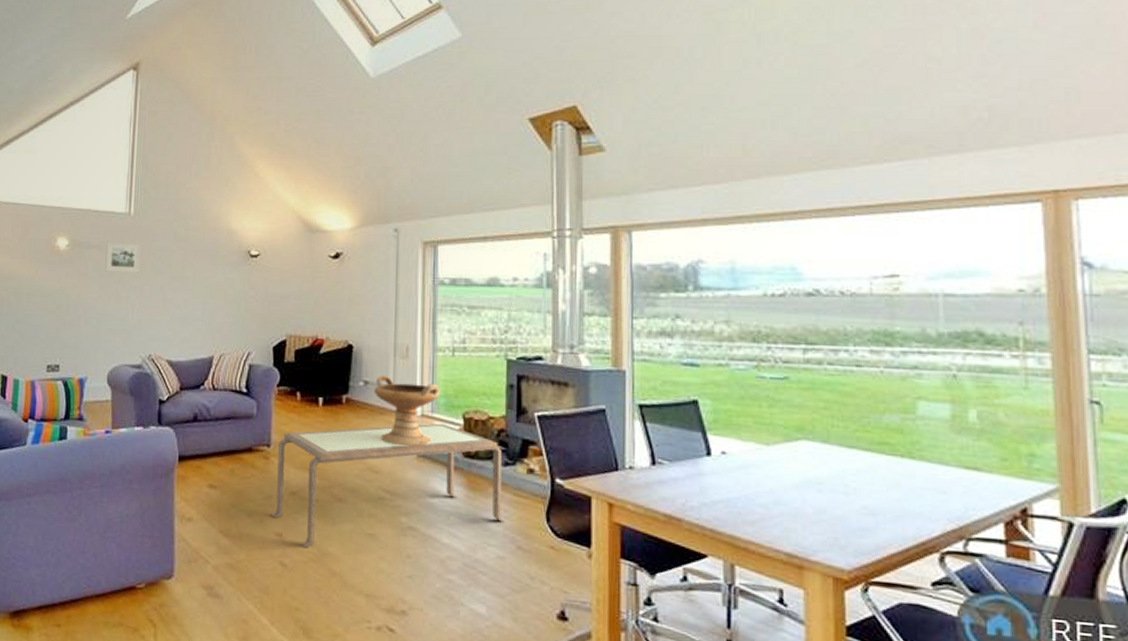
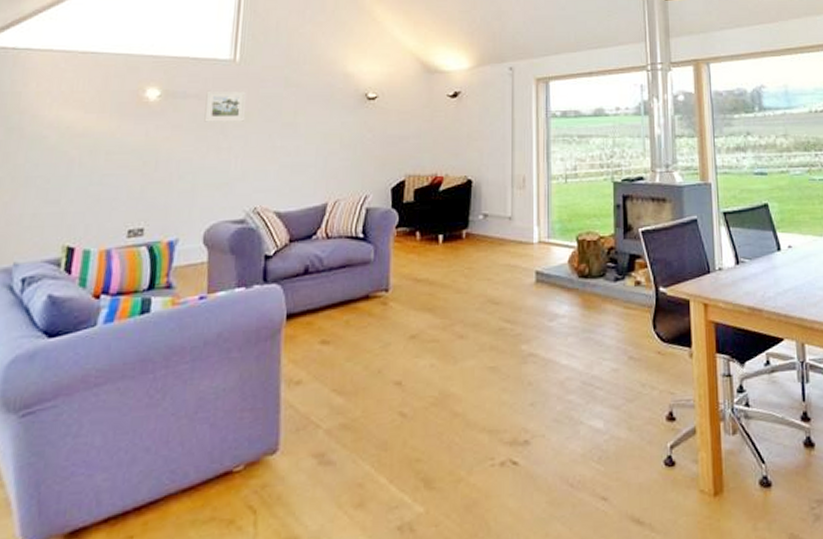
coffee table: present [272,423,505,548] -> none [390,248,617,393]
decorative bowl: present [373,376,439,446] -> none [492,207,555,273]

